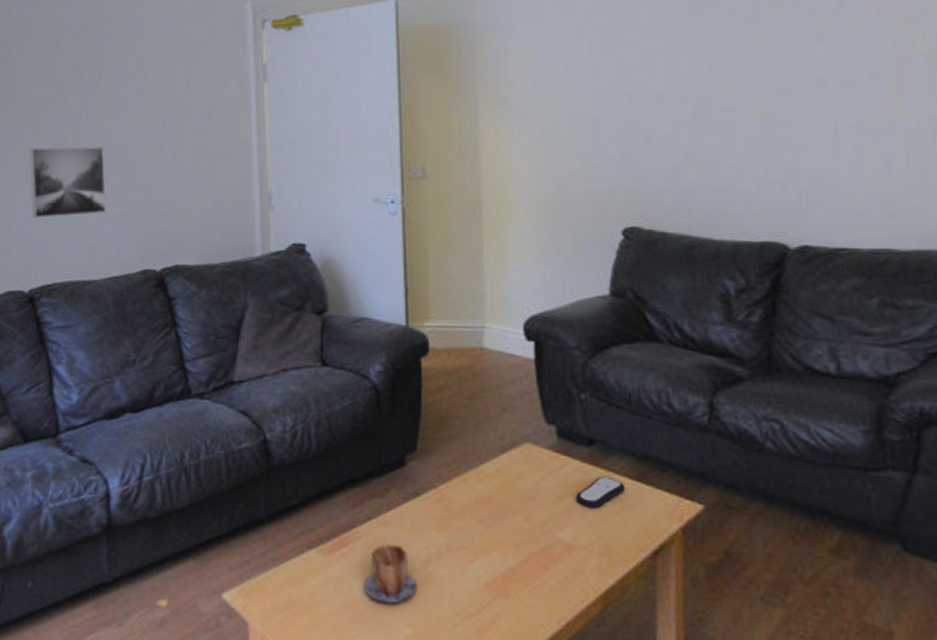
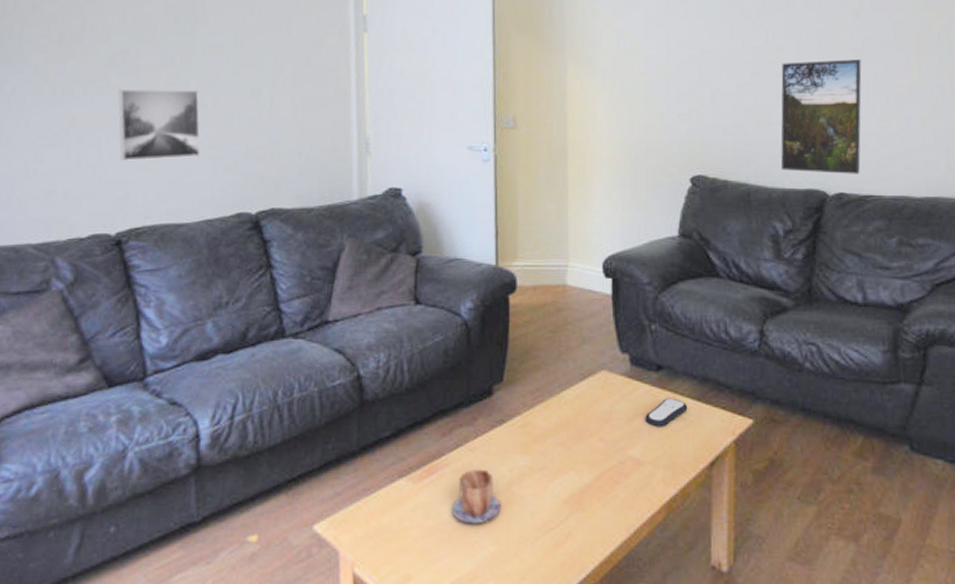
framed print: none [728,91,829,224] -> present [780,59,862,174]

